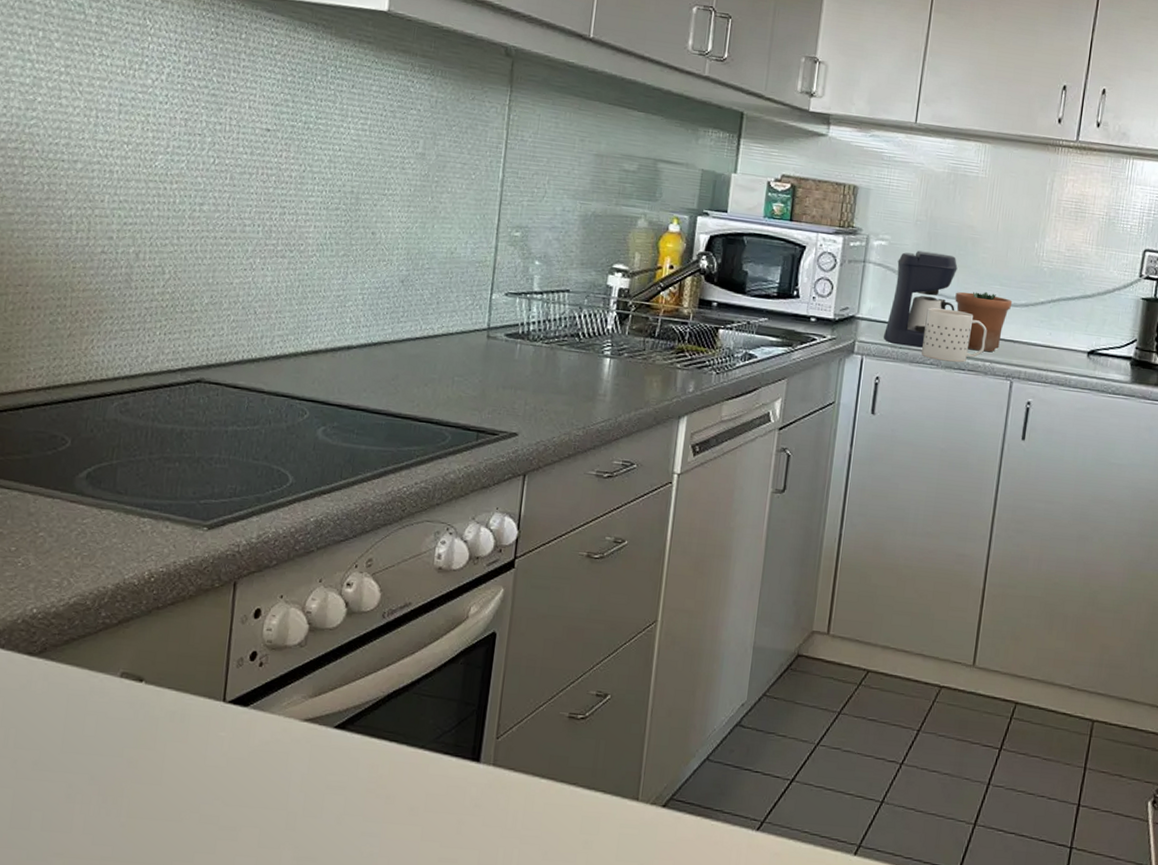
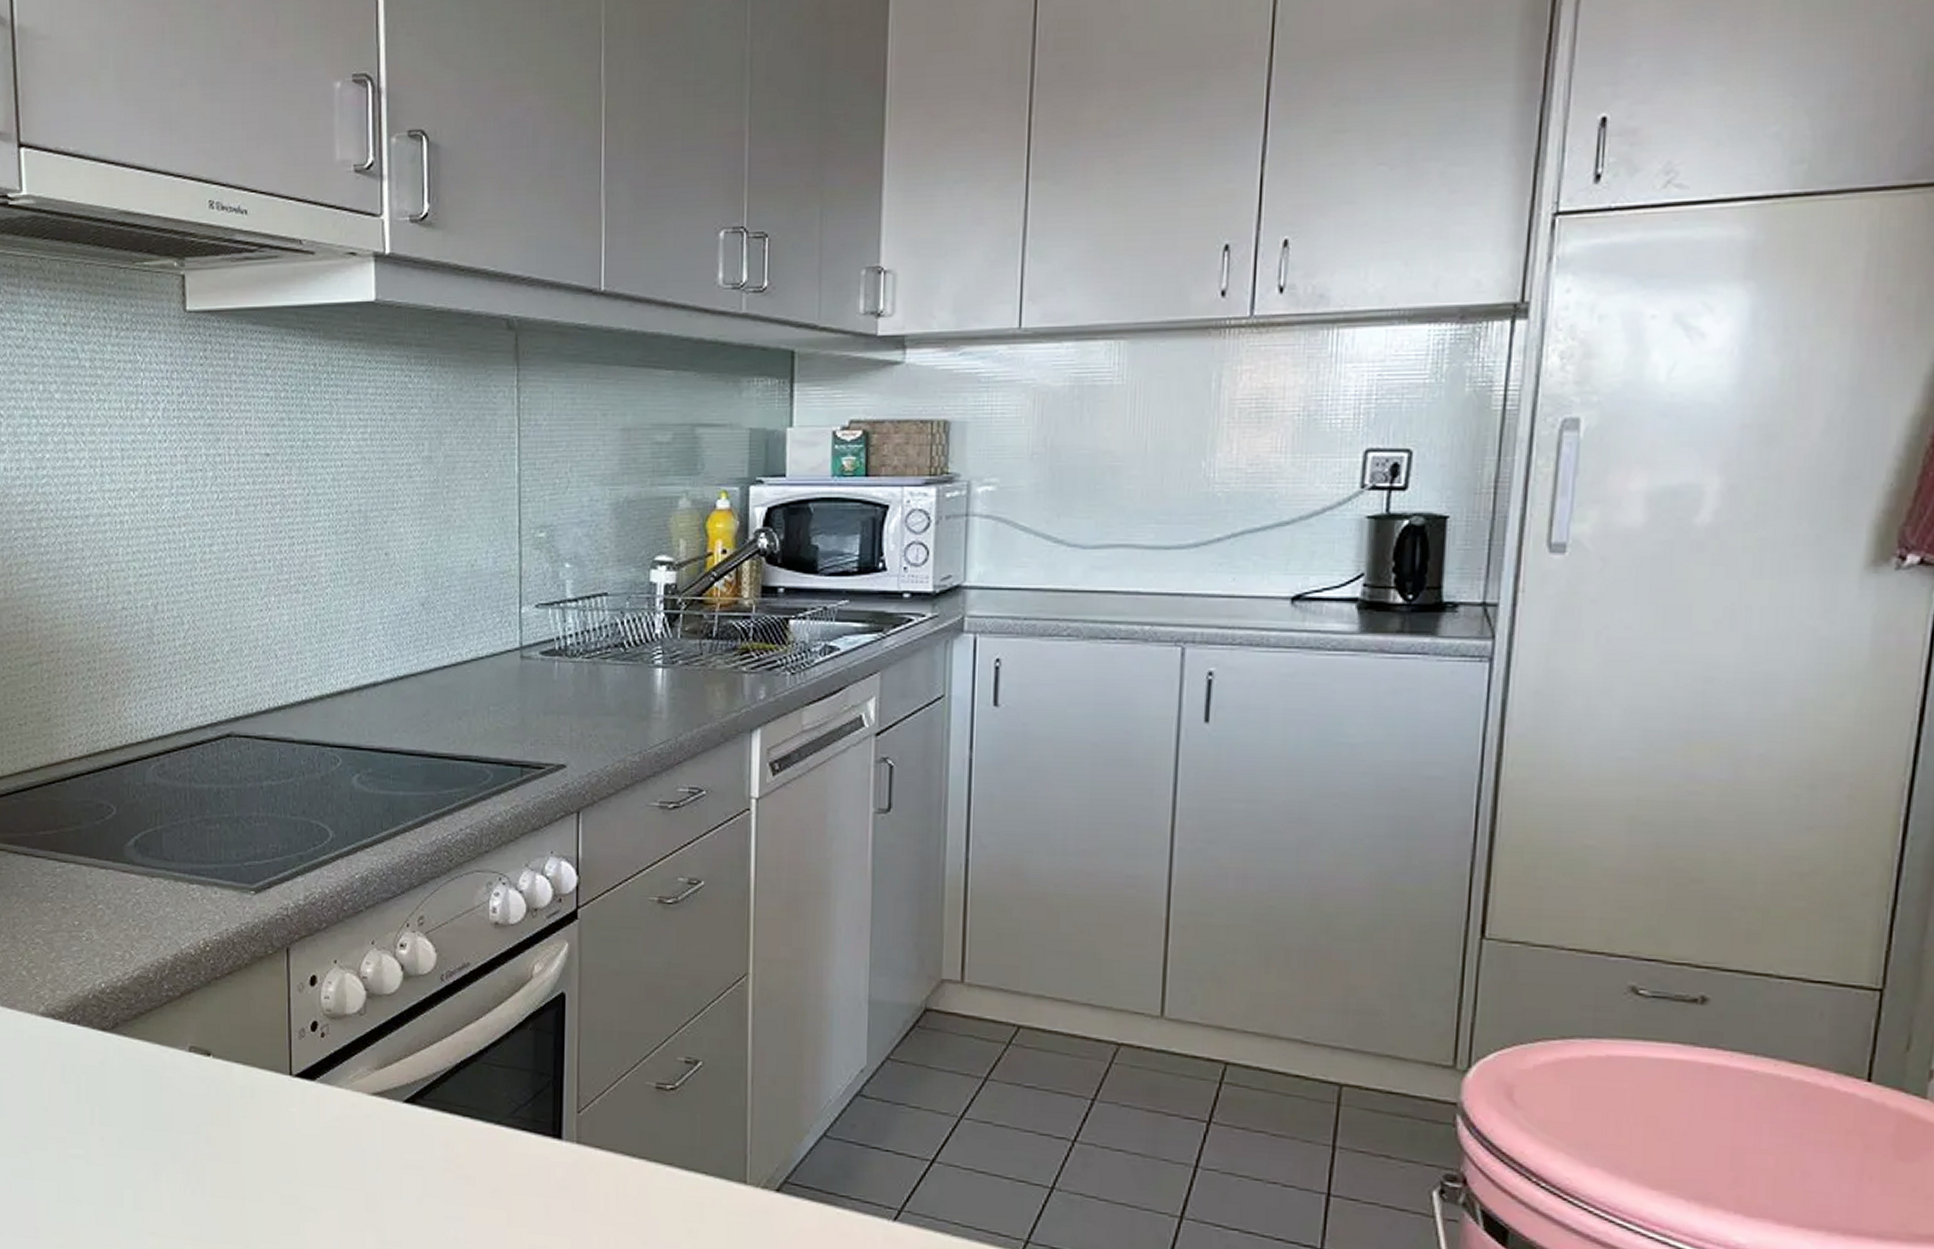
coffee maker: present [884,250,958,348] -> none [1001,492,1095,616]
mug: present [921,307,987,363] -> none [1053,563,1143,630]
planter: present [955,292,1013,352] -> none [1094,534,1176,612]

